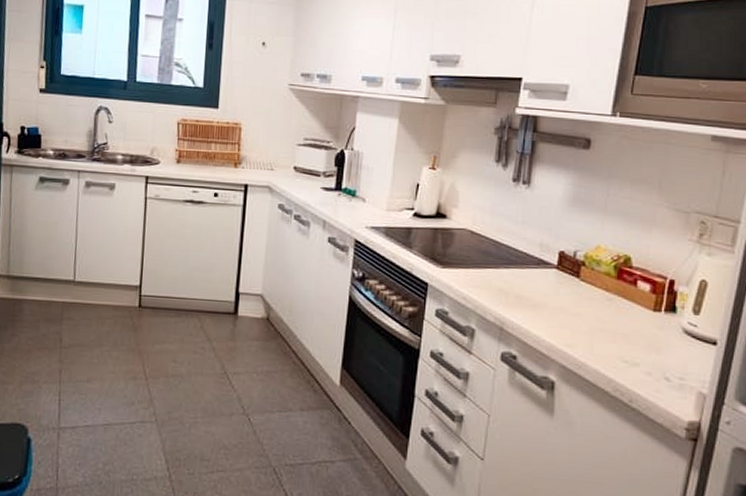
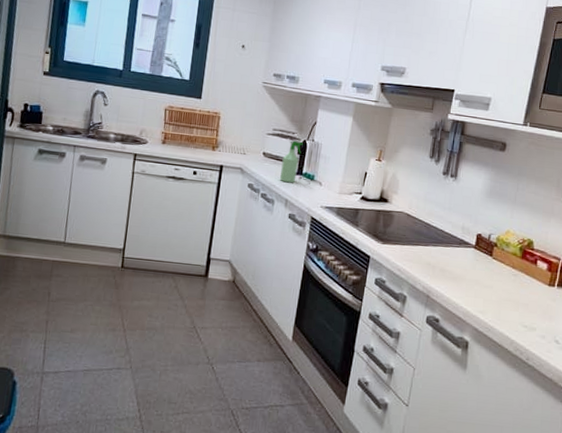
spray bottle: none [314,151,340,201] -> present [279,140,303,183]

